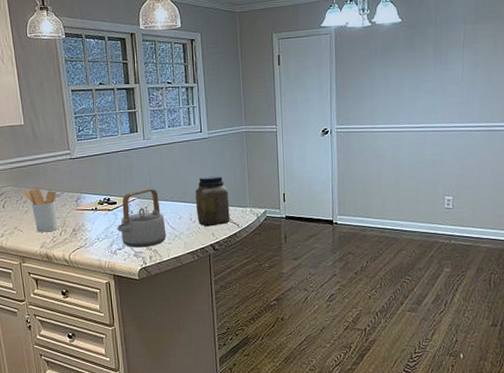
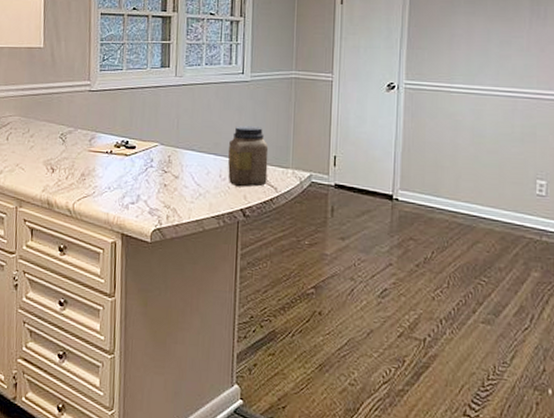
utensil holder: present [23,188,58,233] -> none [31,121,69,174]
teapot: present [117,188,166,248] -> none [132,134,190,205]

